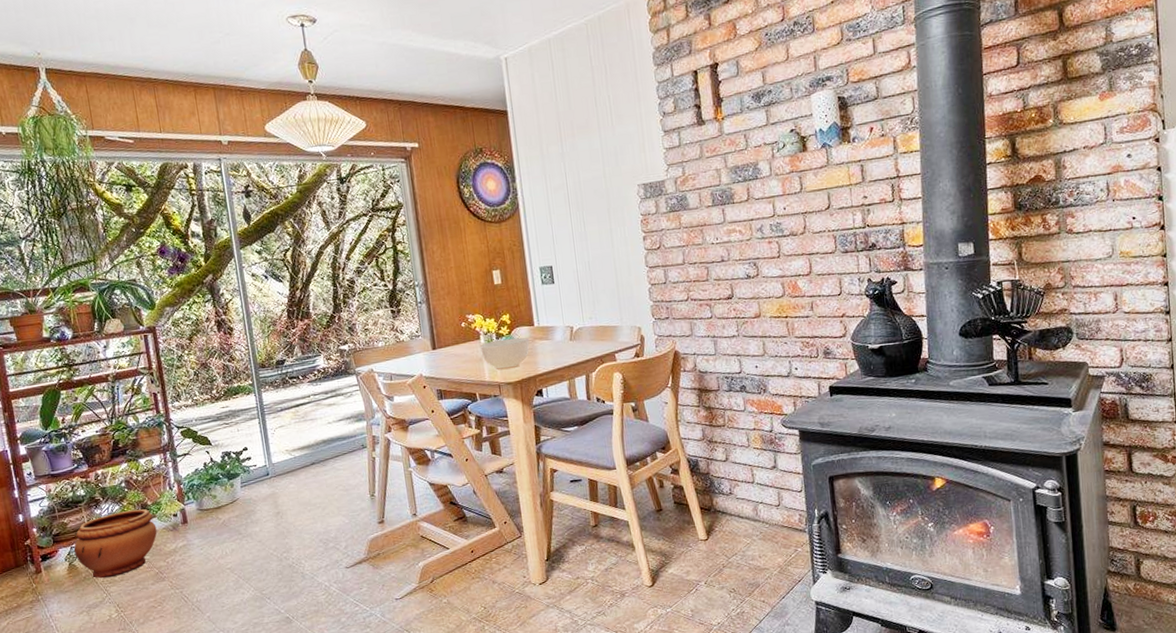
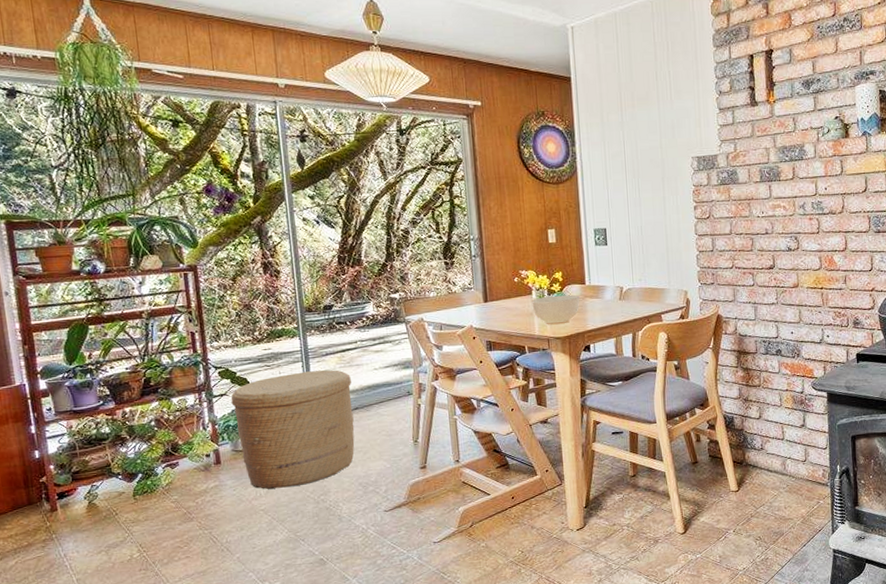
planter pot: present [73,508,157,579] -> none [94,448,188,518]
woven basket: none [193,425,313,548] -> present [230,370,355,490]

